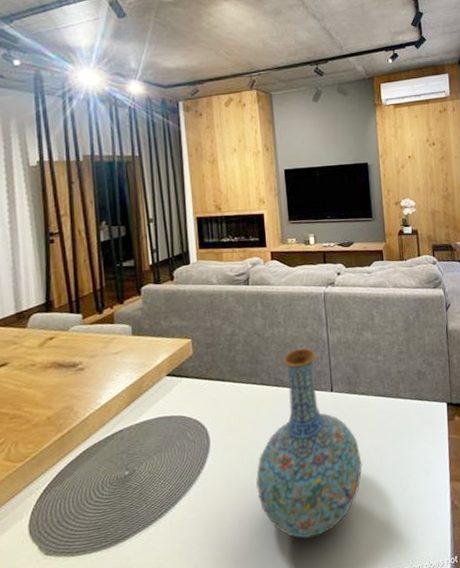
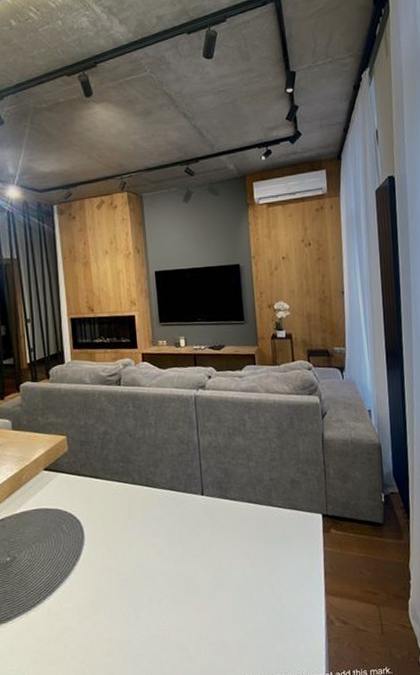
vase: present [256,348,362,539] -> none [128,450,233,638]

